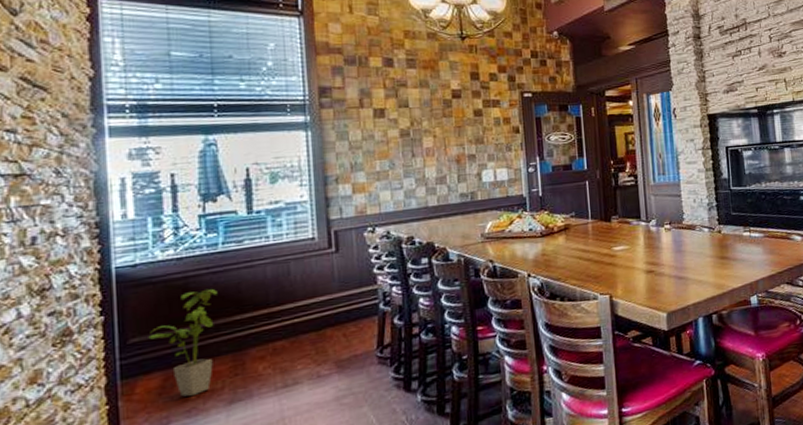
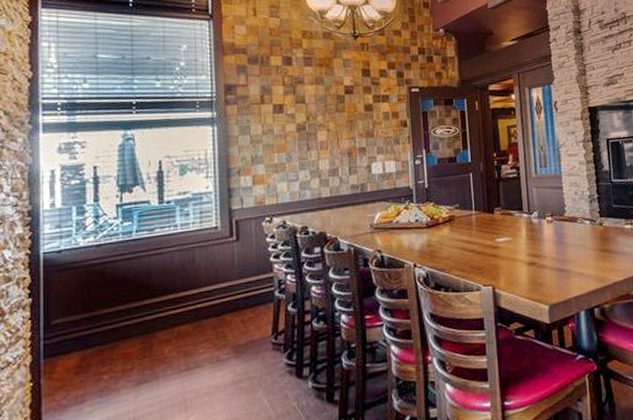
house plant: present [148,289,218,397] -> none [69,275,130,377]

